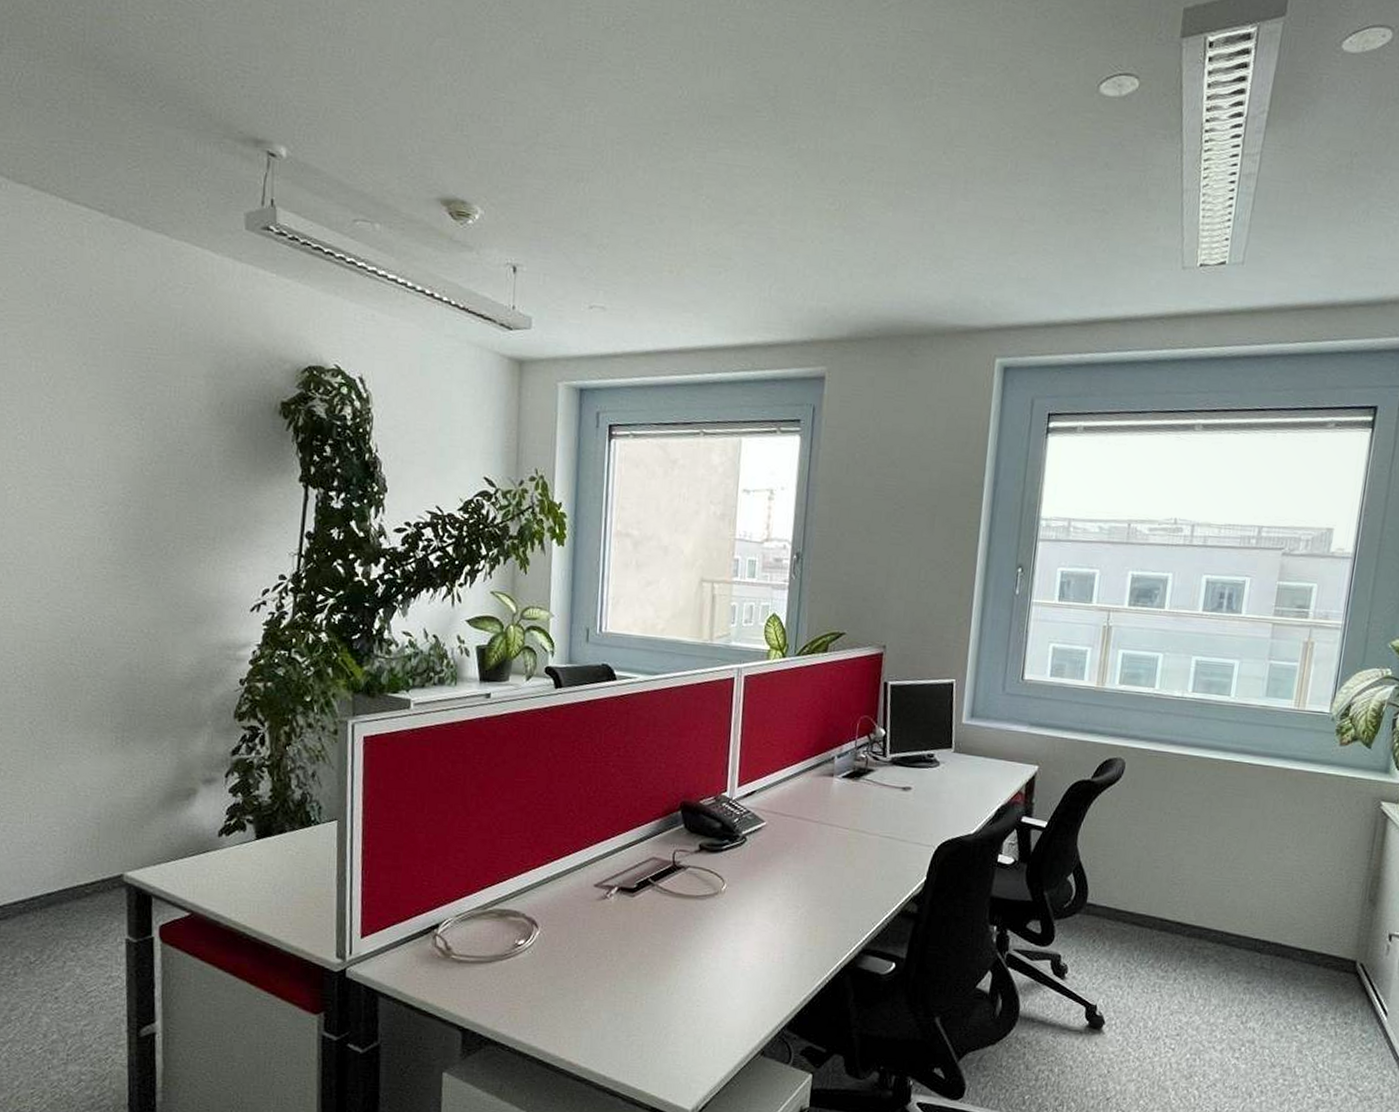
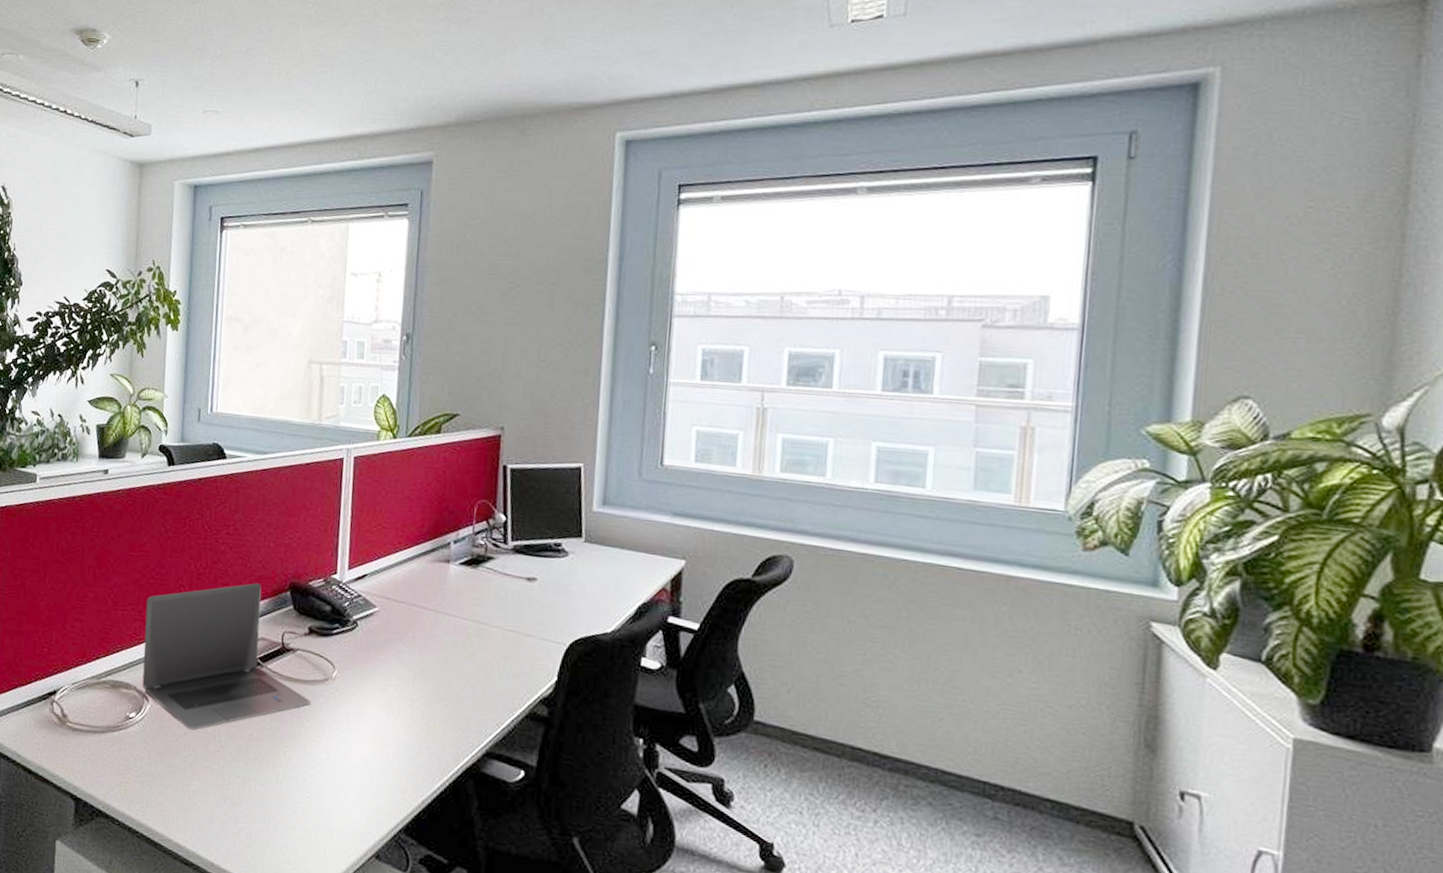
laptop computer: none [531,804,701,952] -> present [142,583,311,731]

